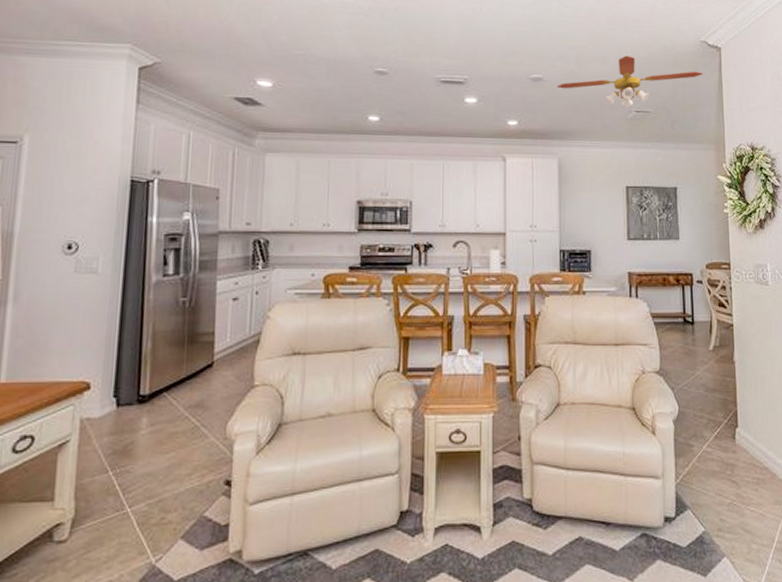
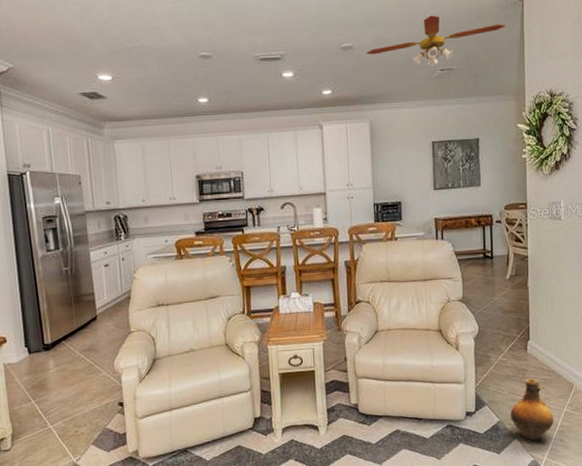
ceramic jug: none [717,477,770,560] -> present [510,379,554,441]

